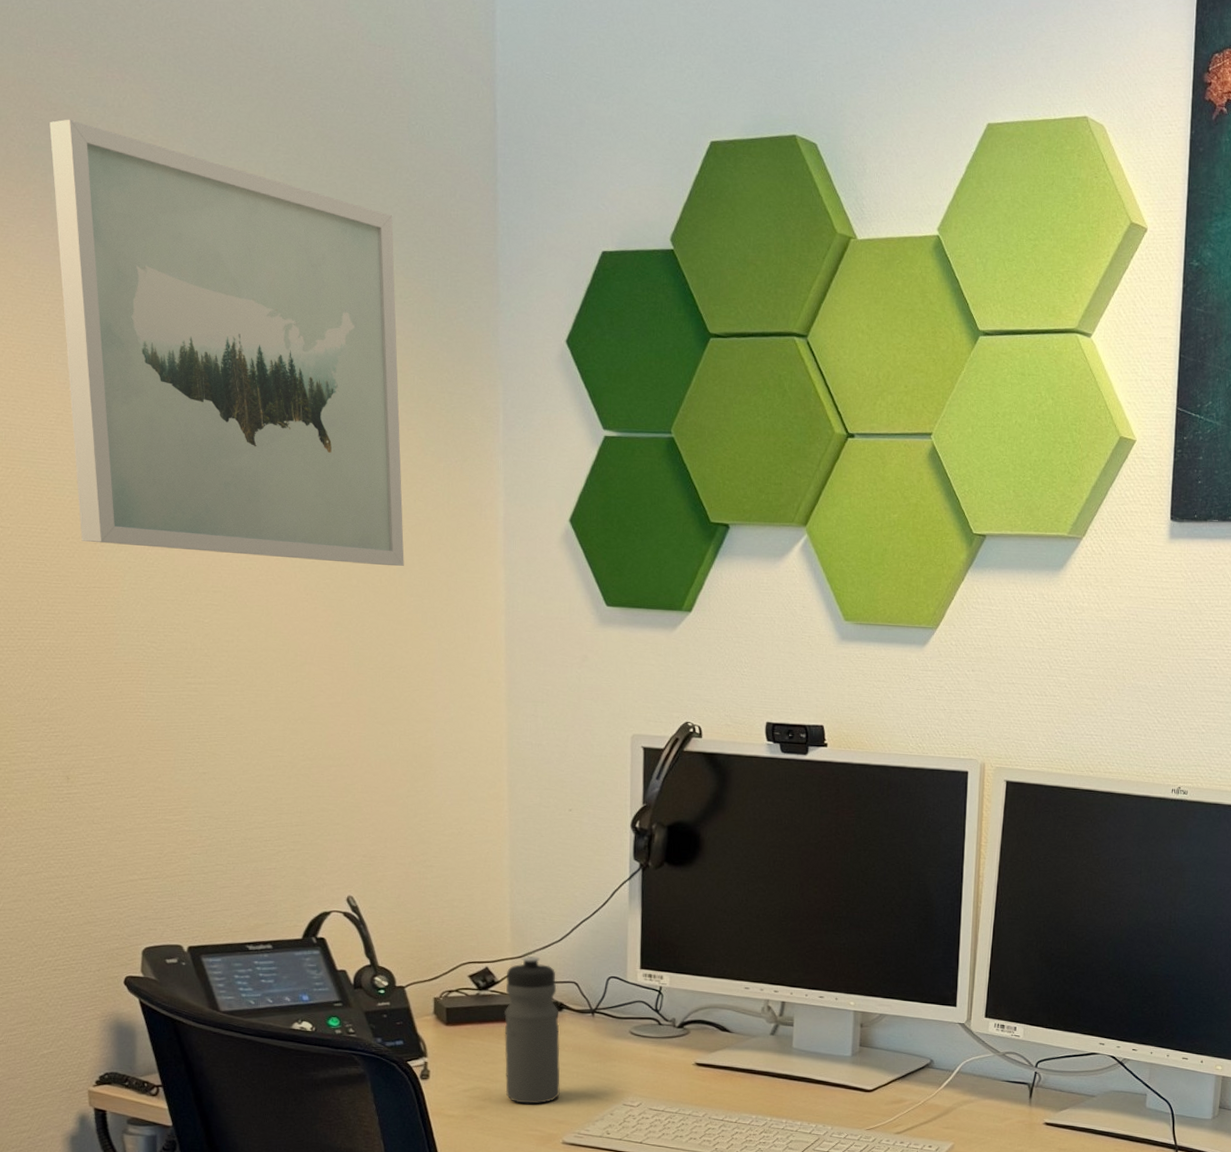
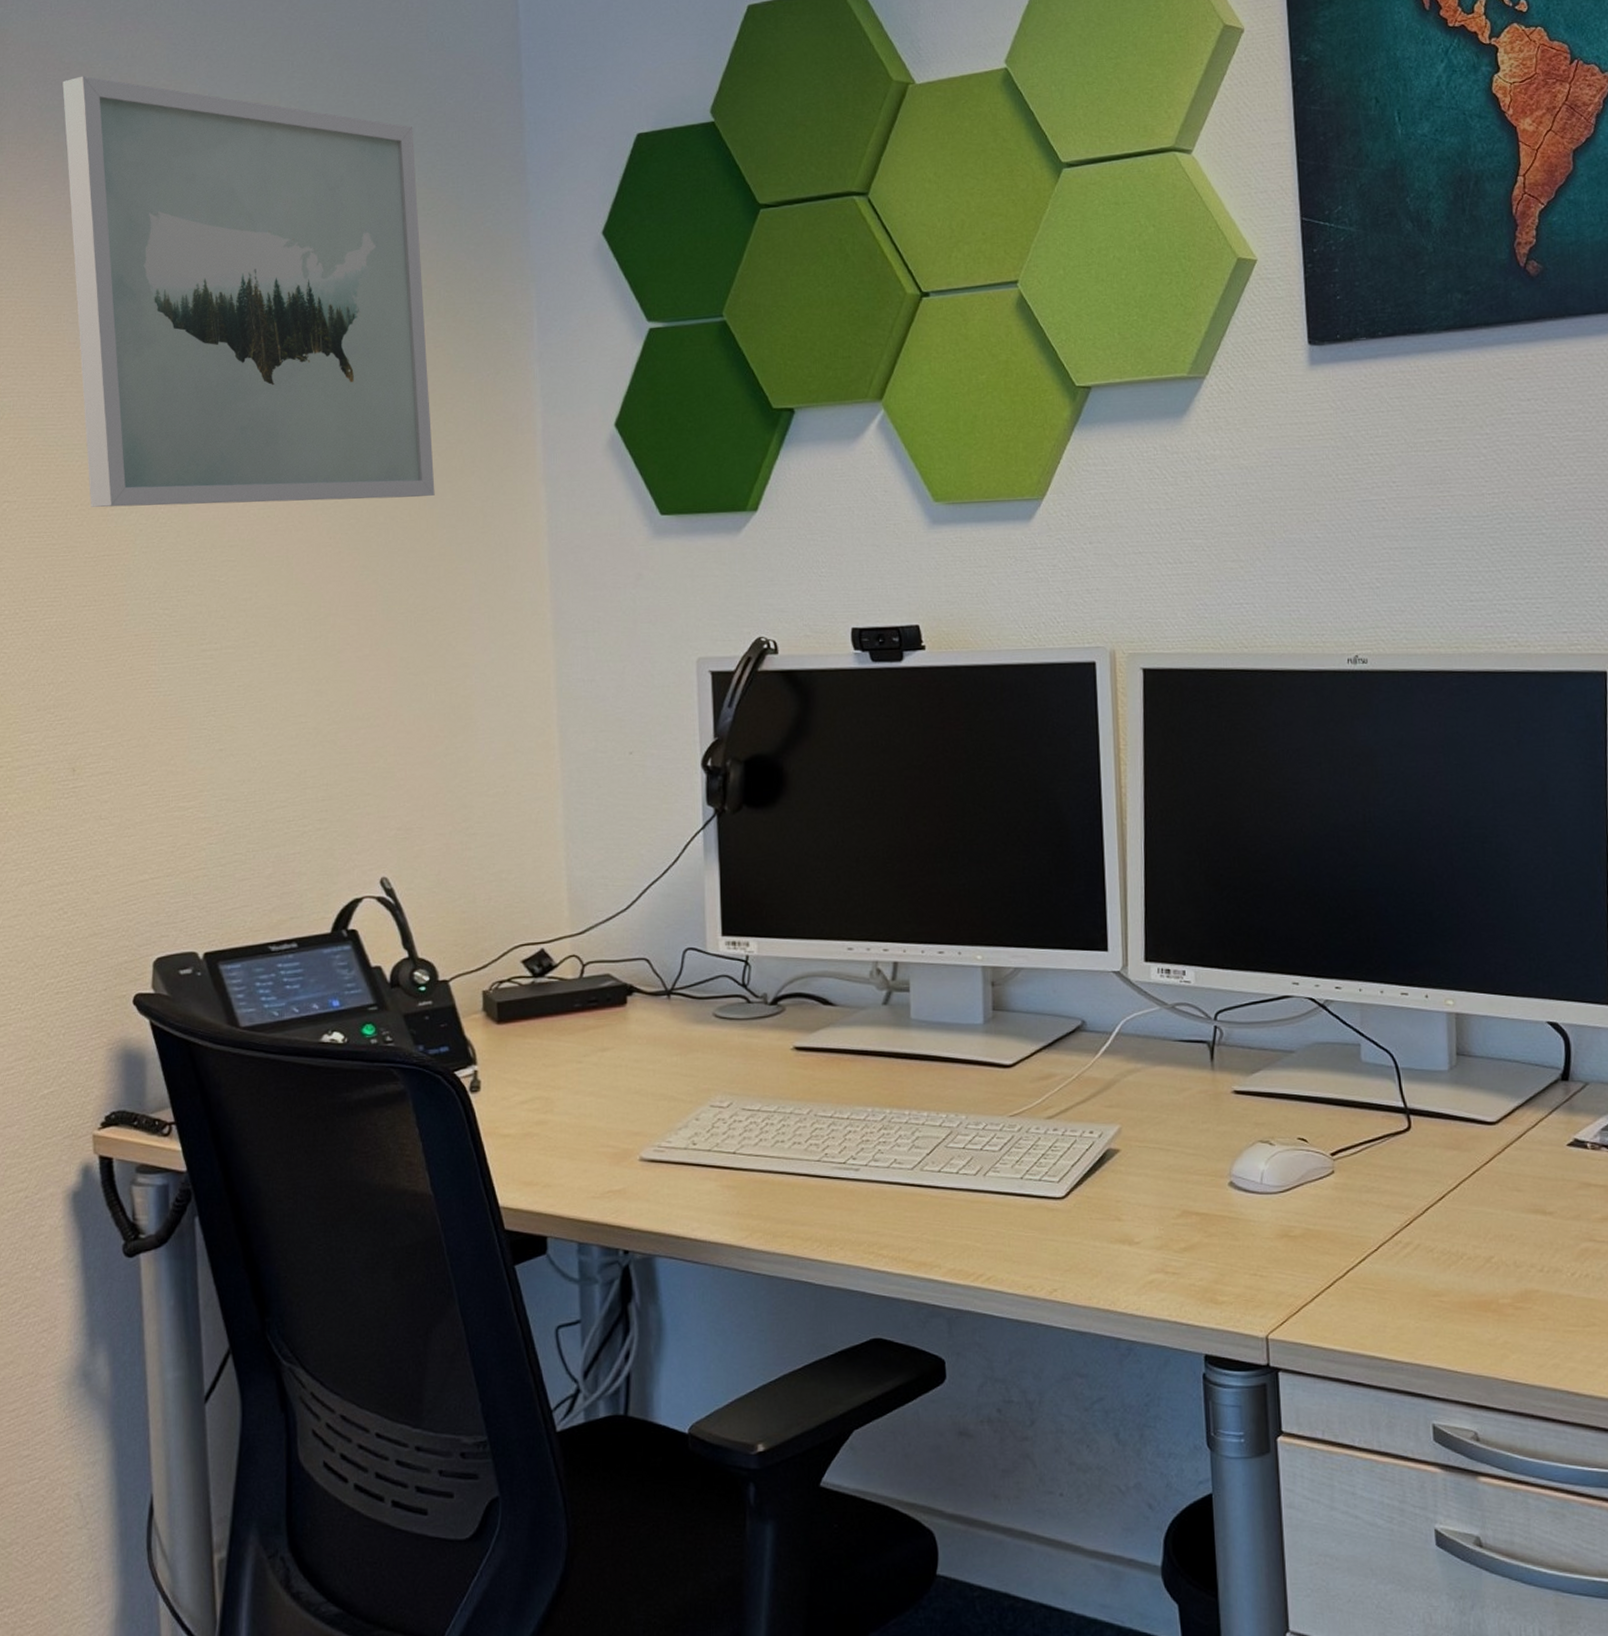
water bottle: present [503,956,561,1104] -> none [564,931,635,1114]

